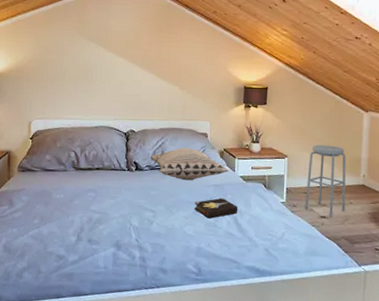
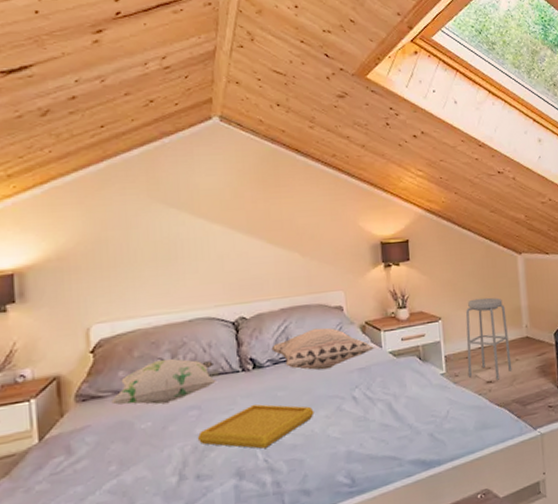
decorative pillow: none [40,152,109,183] -> present [111,358,216,405]
serving tray: none [92,196,176,231] -> present [197,404,314,449]
hardback book: present [194,197,238,219] -> none [336,382,392,412]

